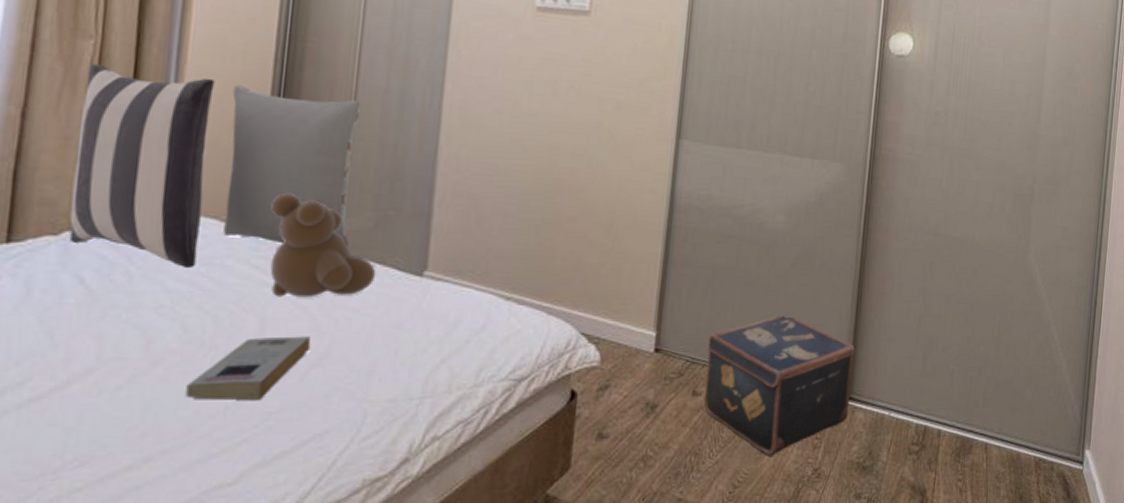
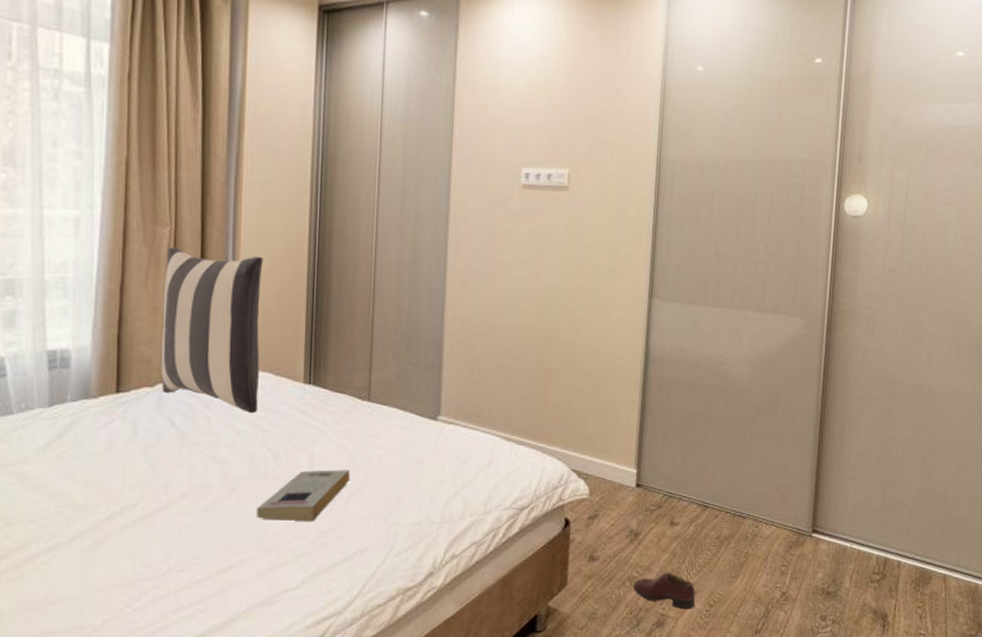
pillow: present [223,85,362,254] -> none [277,261,381,402]
teddy bear: present [270,194,376,298] -> none [313,351,399,438]
shoe: none [647,450,718,492] -> present [633,573,695,610]
suitcase: present [703,314,855,456] -> none [680,454,817,580]

